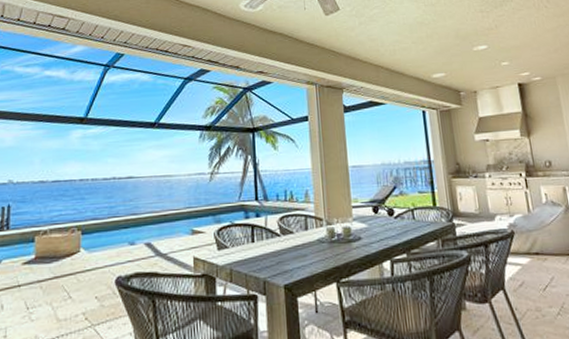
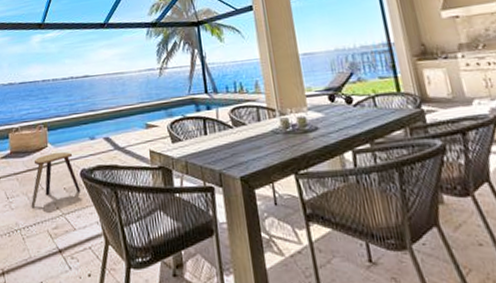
stool: none [55,258,114,319] -> present [31,152,81,208]

